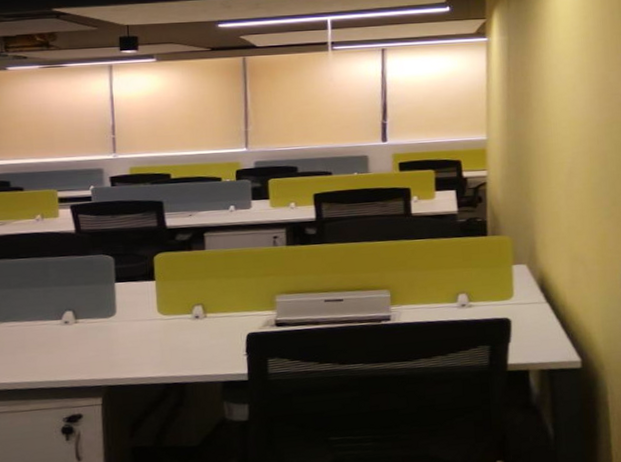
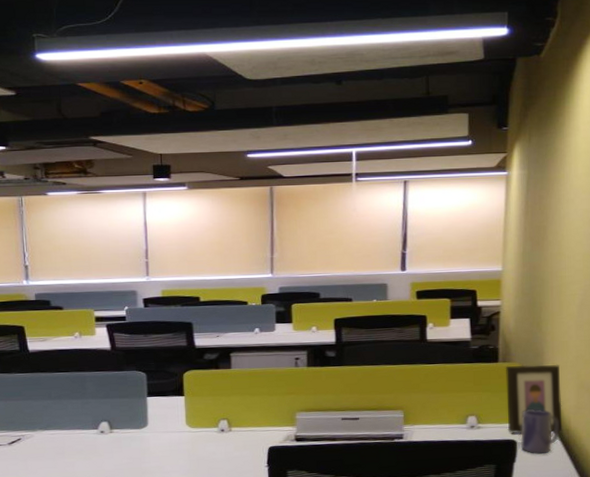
picture frame: none [494,237,558,312] -> present [505,365,563,435]
mug: none [514,284,555,334] -> present [520,409,560,455]

